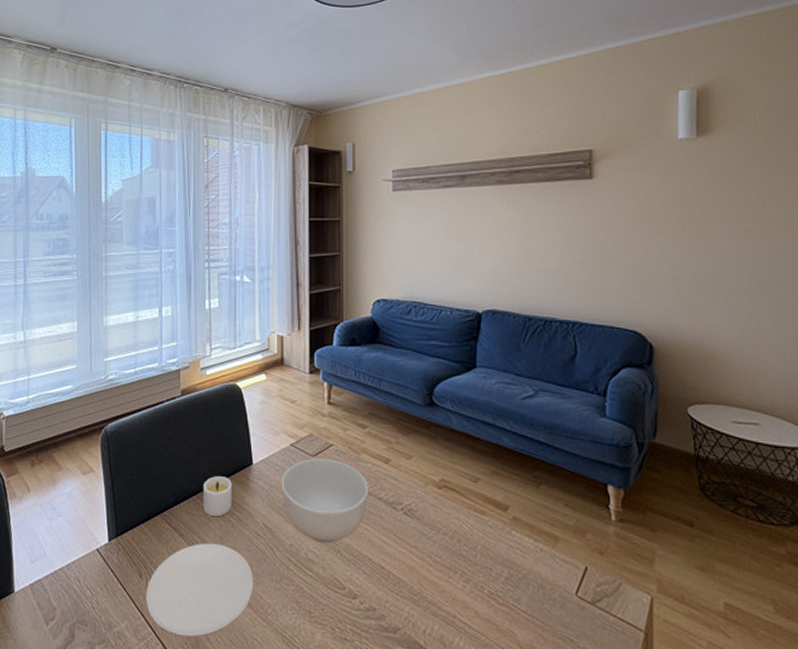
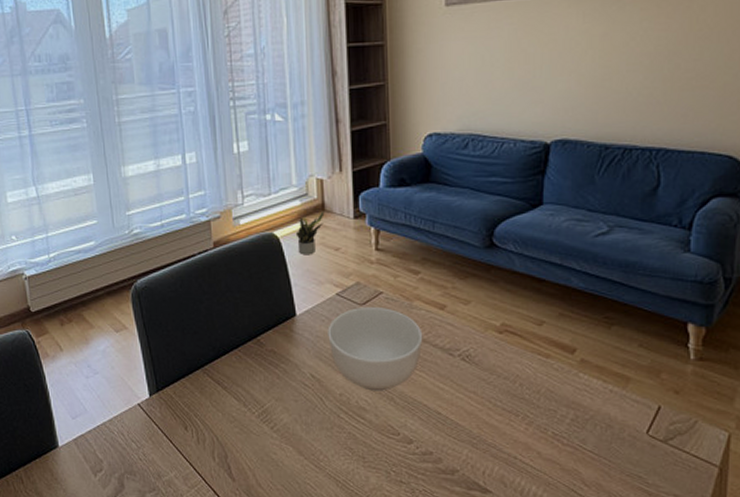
plate: present [145,543,254,638] -> none [192,395,304,485]
candle: present [203,476,232,517] -> none [244,329,276,370]
potted plant: none [256,365,283,406] -> present [295,211,325,255]

